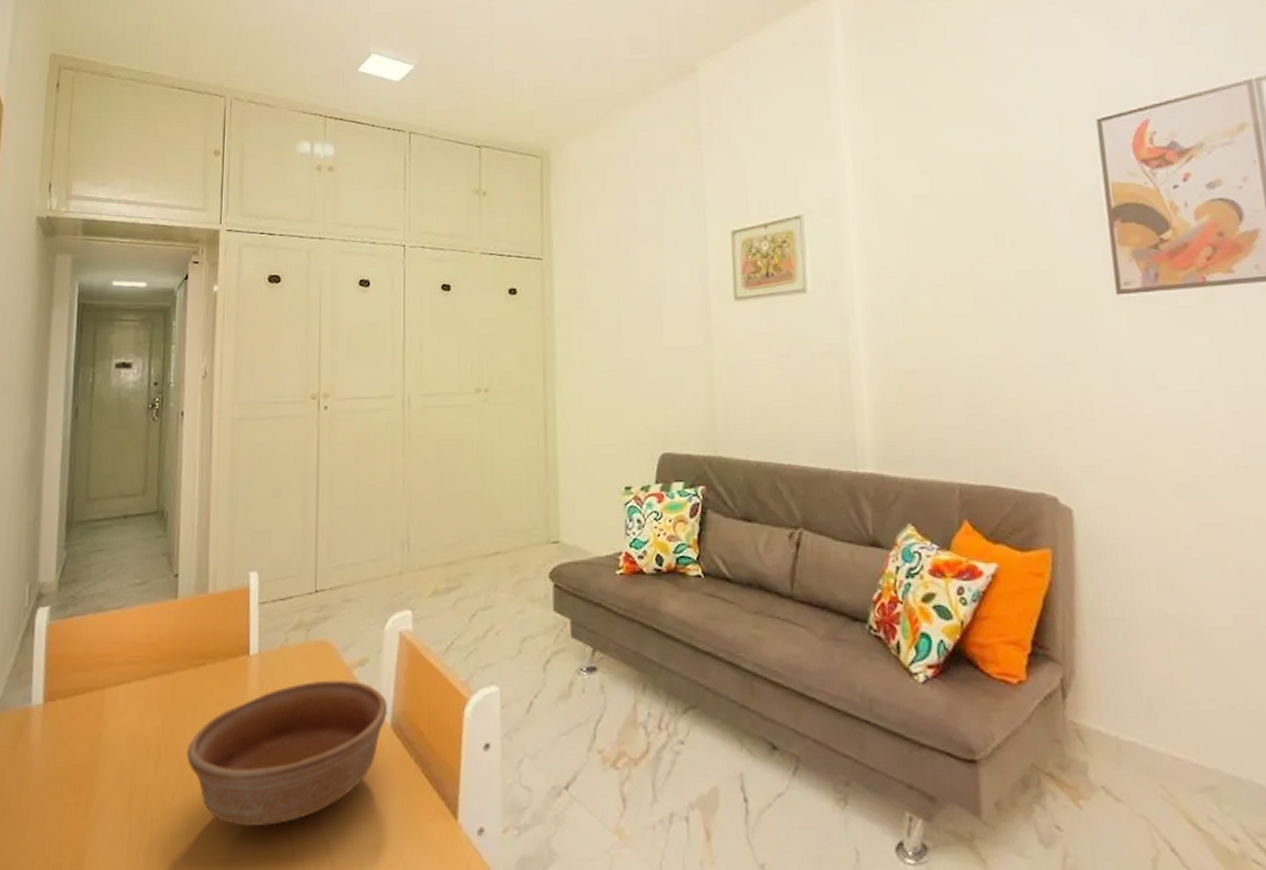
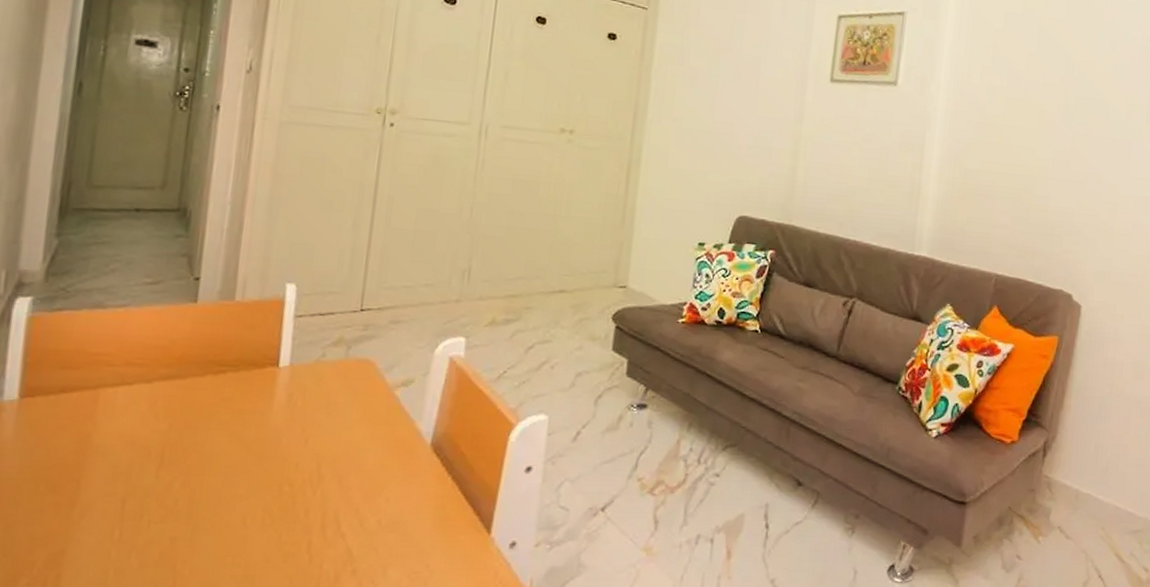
bowl: present [187,679,387,827] -> none [196,397,429,533]

